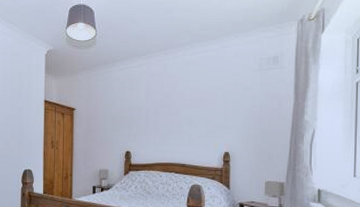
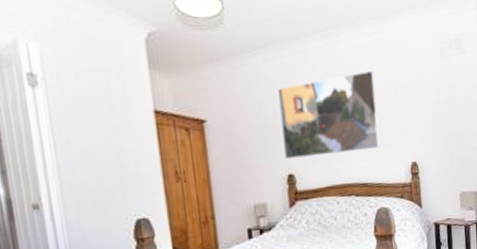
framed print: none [126,80,200,141] -> present [278,71,379,160]

